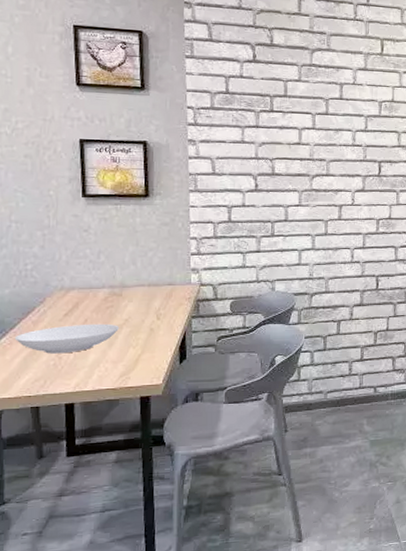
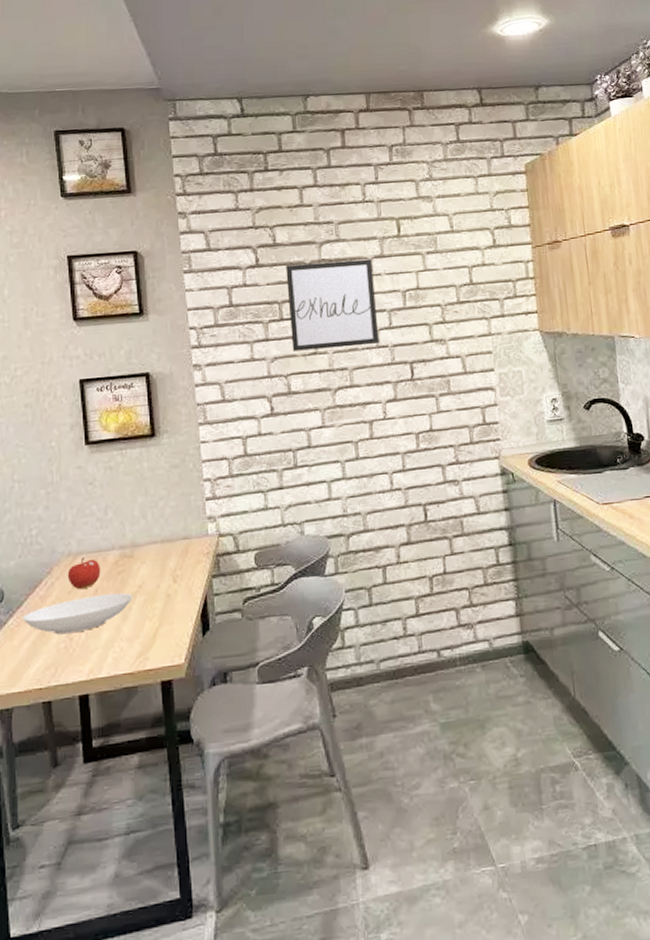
fruit: none [59,291,91,319] -> present [67,557,101,590]
wall art: none [279,65,356,143] -> present [285,259,380,351]

